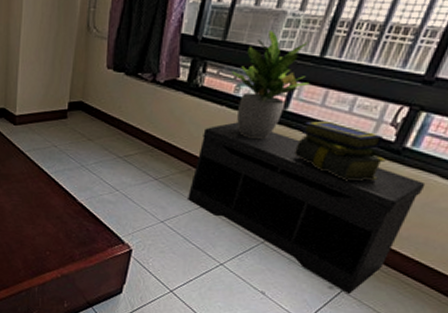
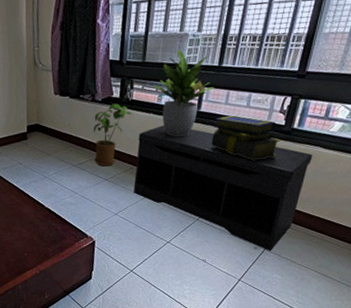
house plant: none [145,88,201,164] -> present [94,103,133,167]

